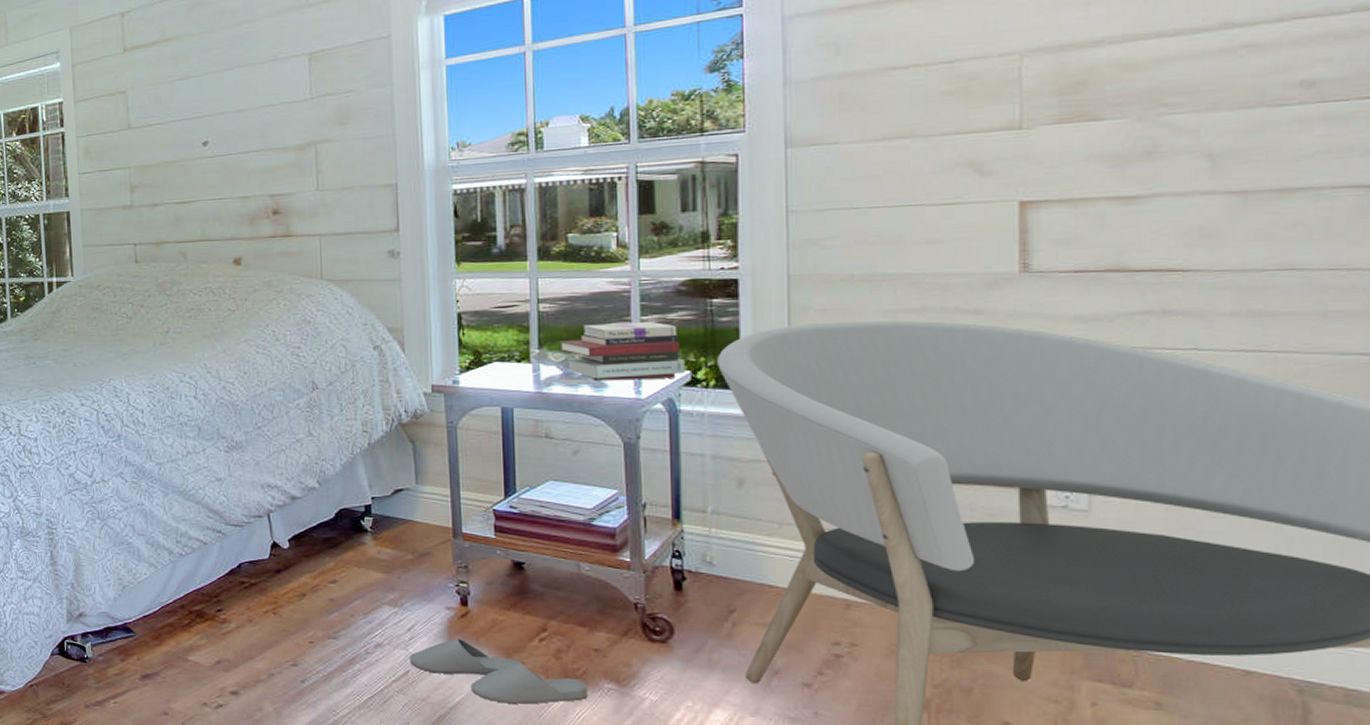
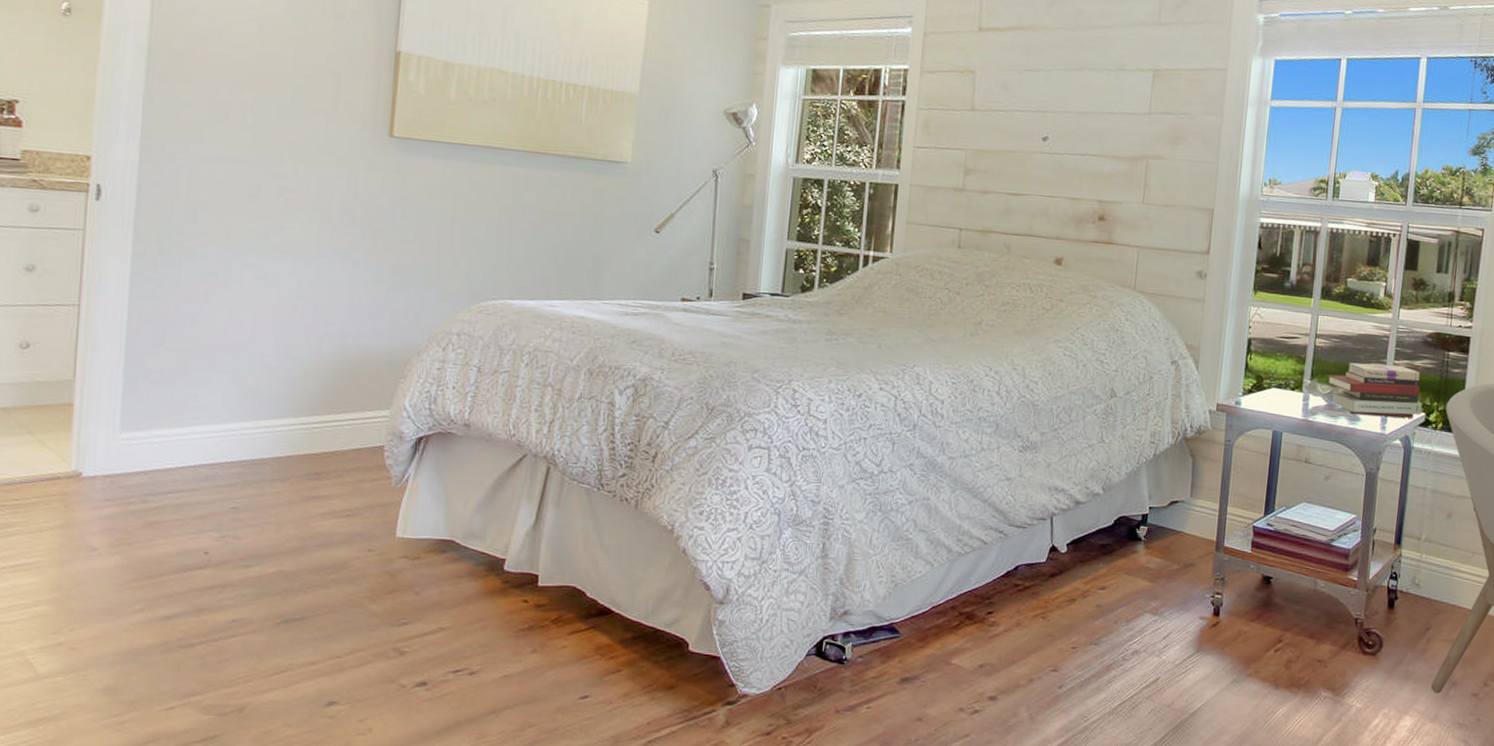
slippers: present [410,638,588,704] -> none [1161,647,1308,711]

